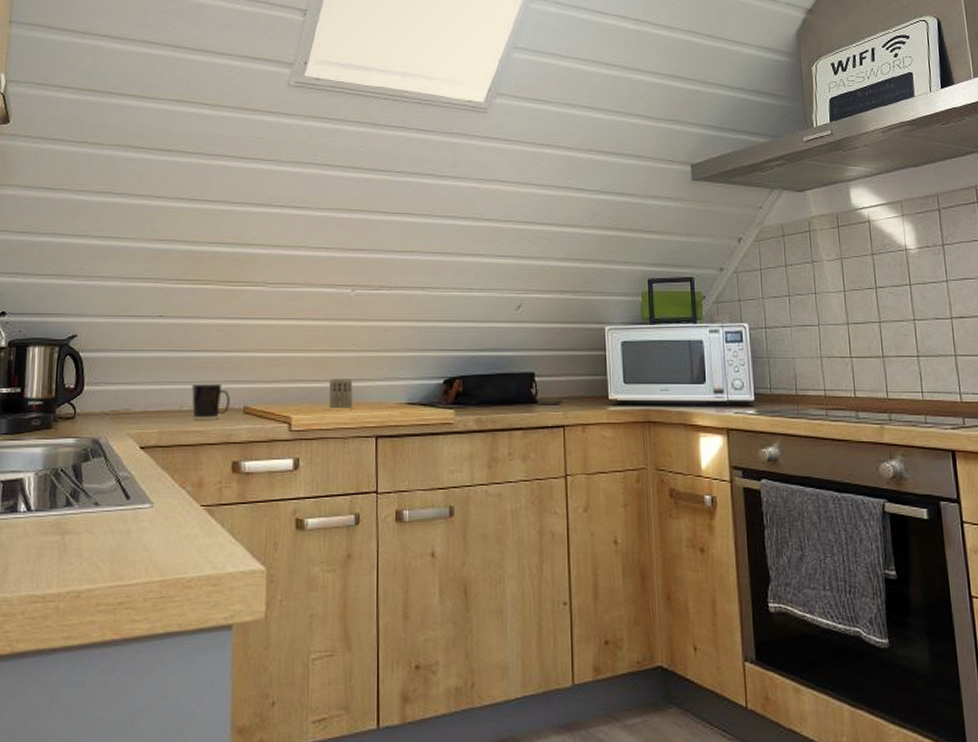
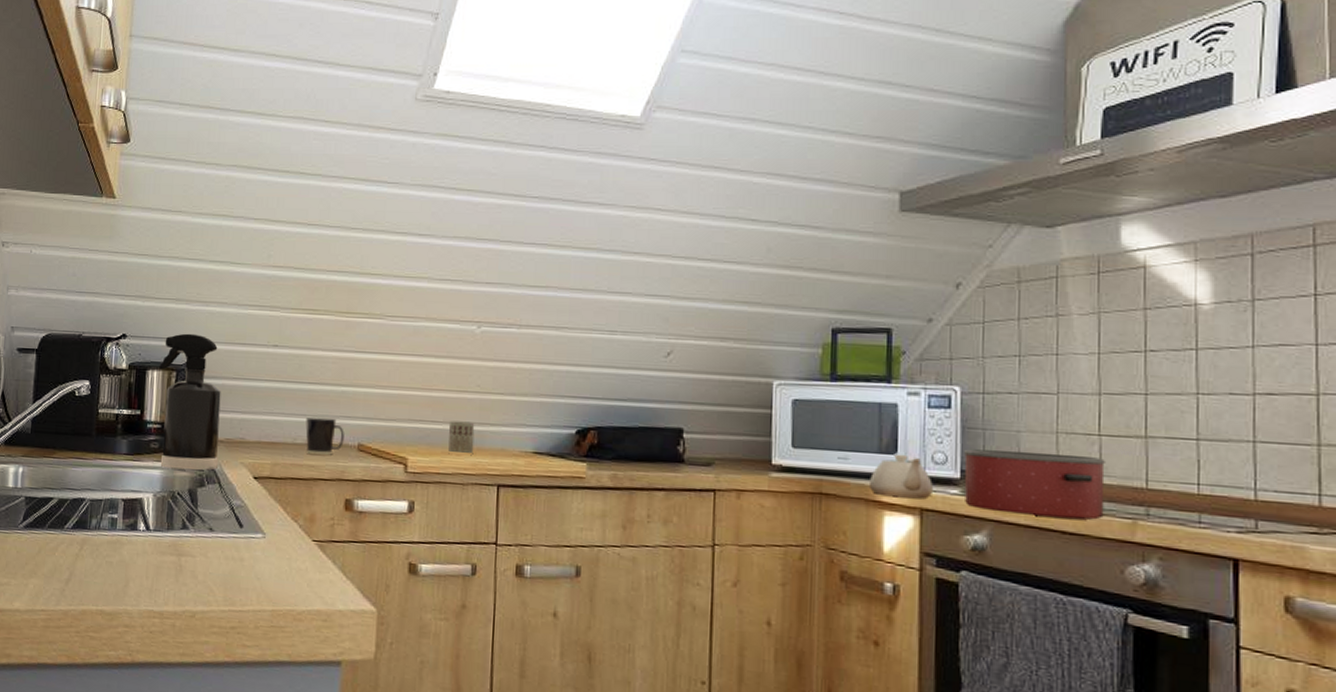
spray bottle: none [41,308,106,445] -> present [159,333,221,471]
teapot: none [687,383,736,422] -> present [870,454,934,500]
cooking pot: none [756,374,860,428] -> present [964,449,1105,520]

